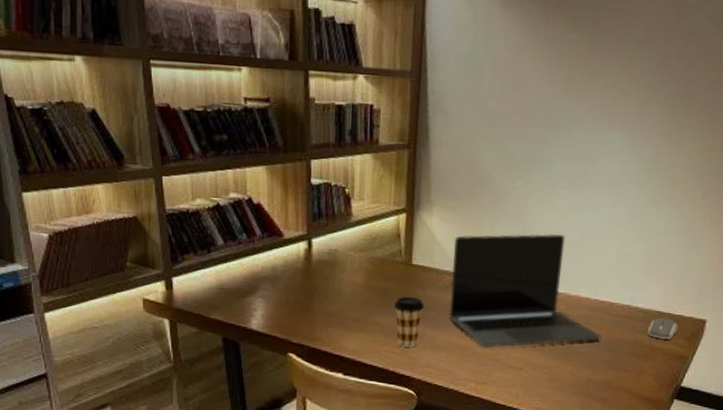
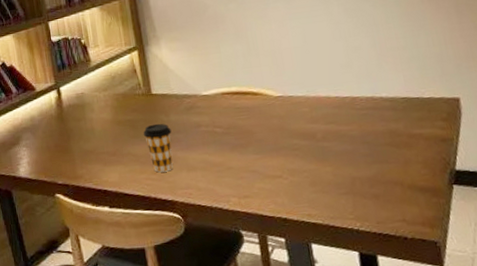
laptop: present [449,233,602,348] -> none [186,42,354,161]
computer mouse: present [647,317,678,340] -> none [399,102,432,125]

